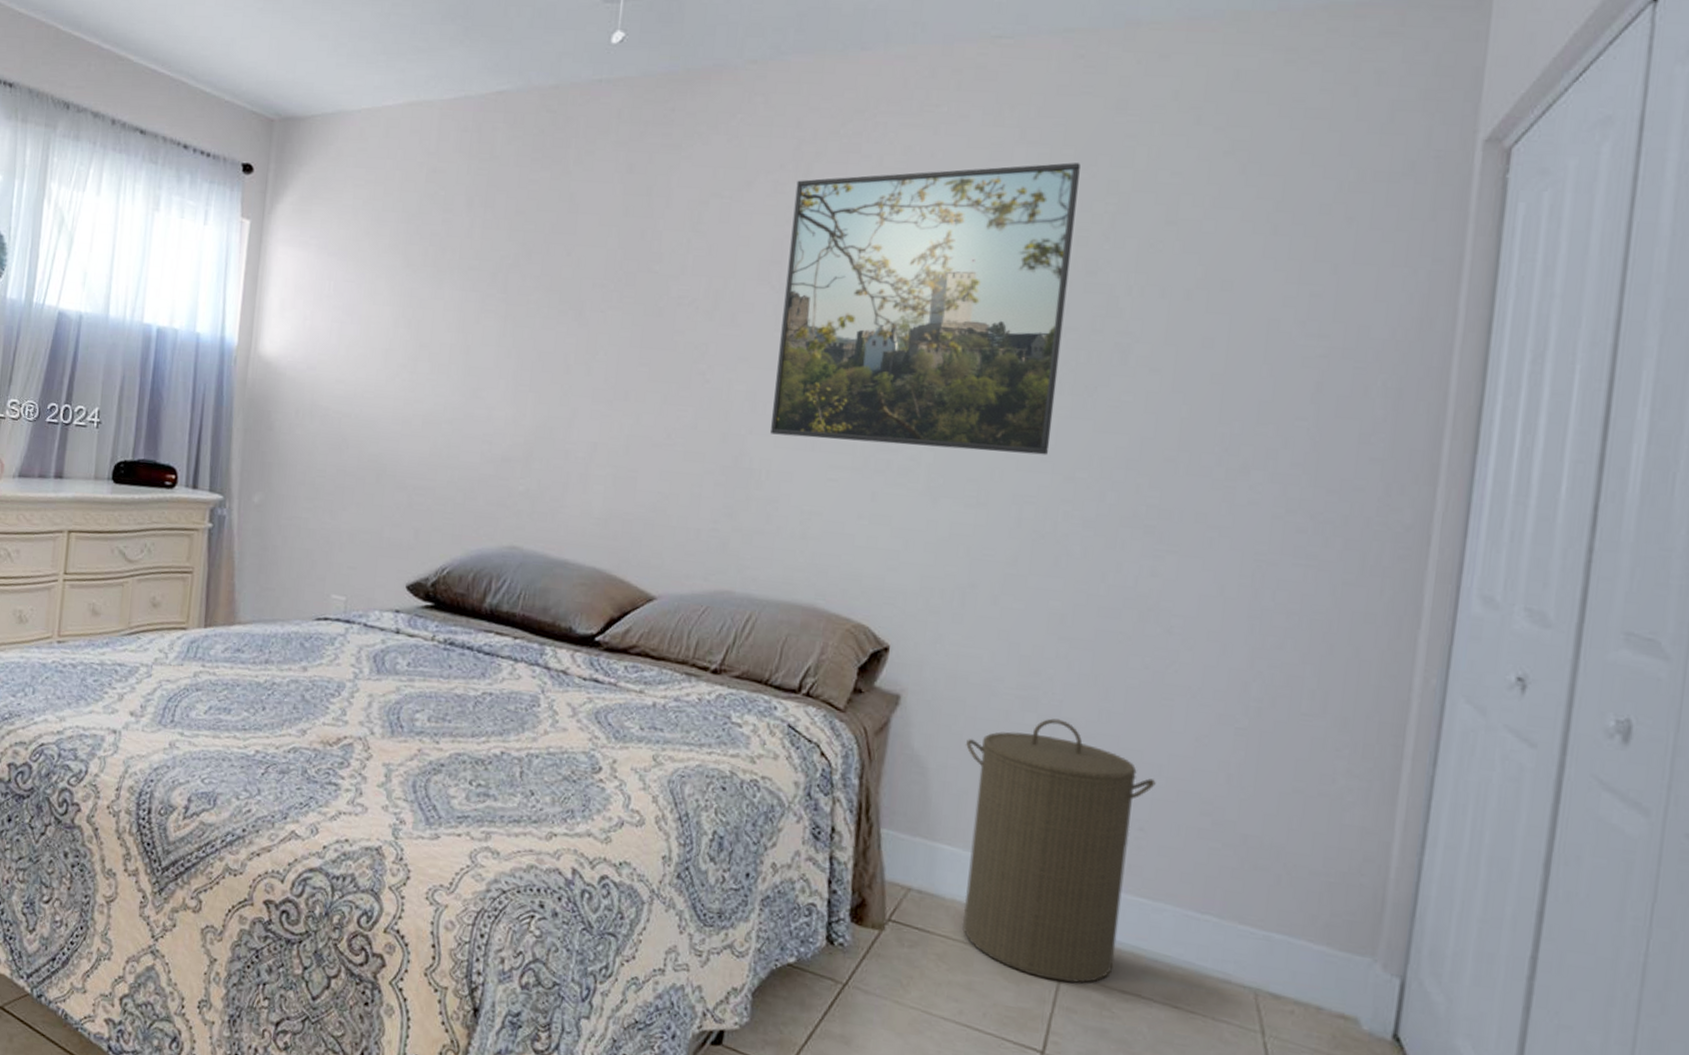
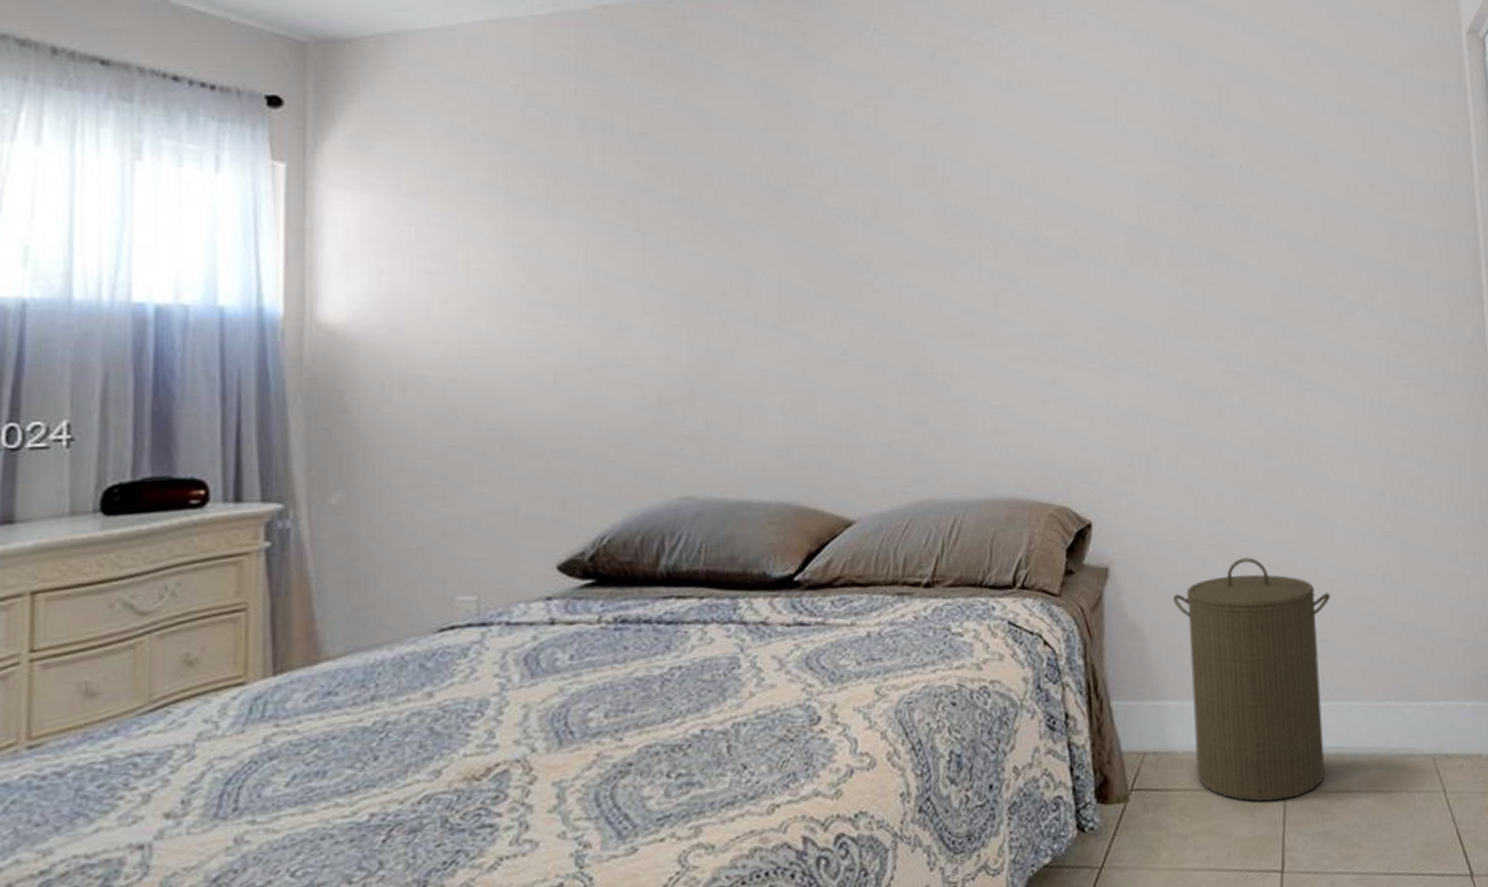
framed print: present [771,162,1081,455] -> none [938,60,1200,335]

